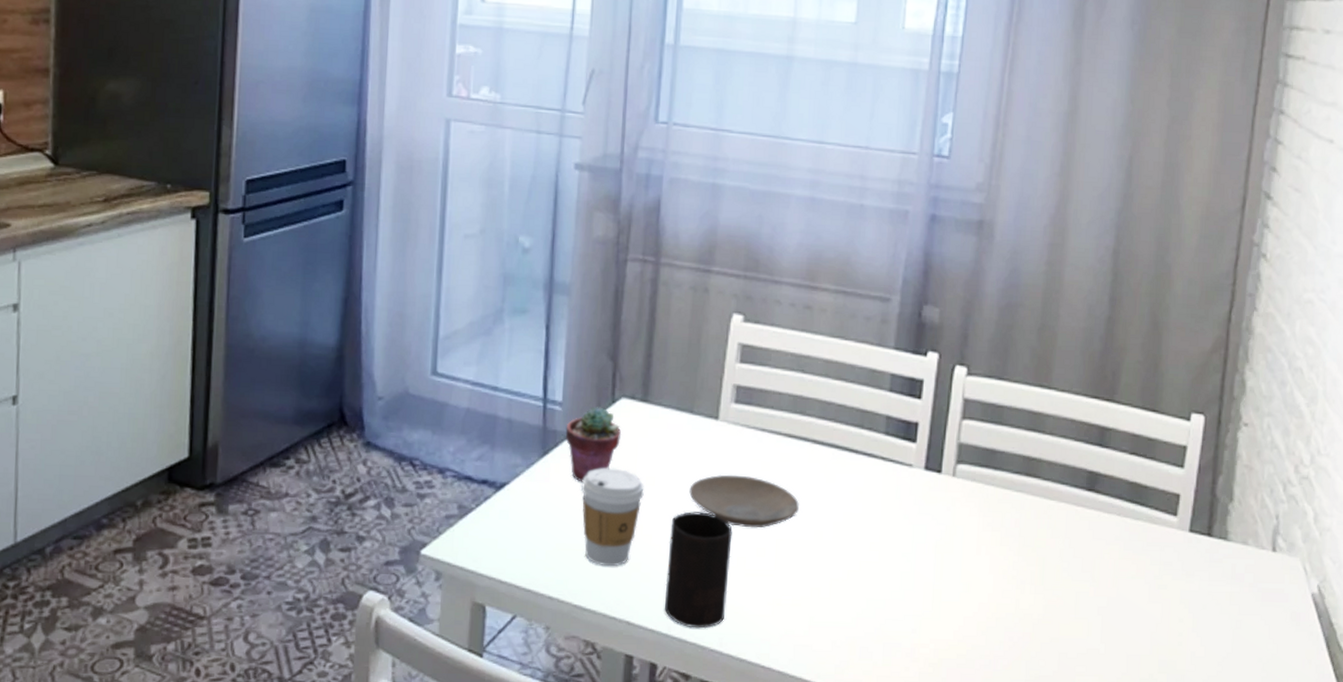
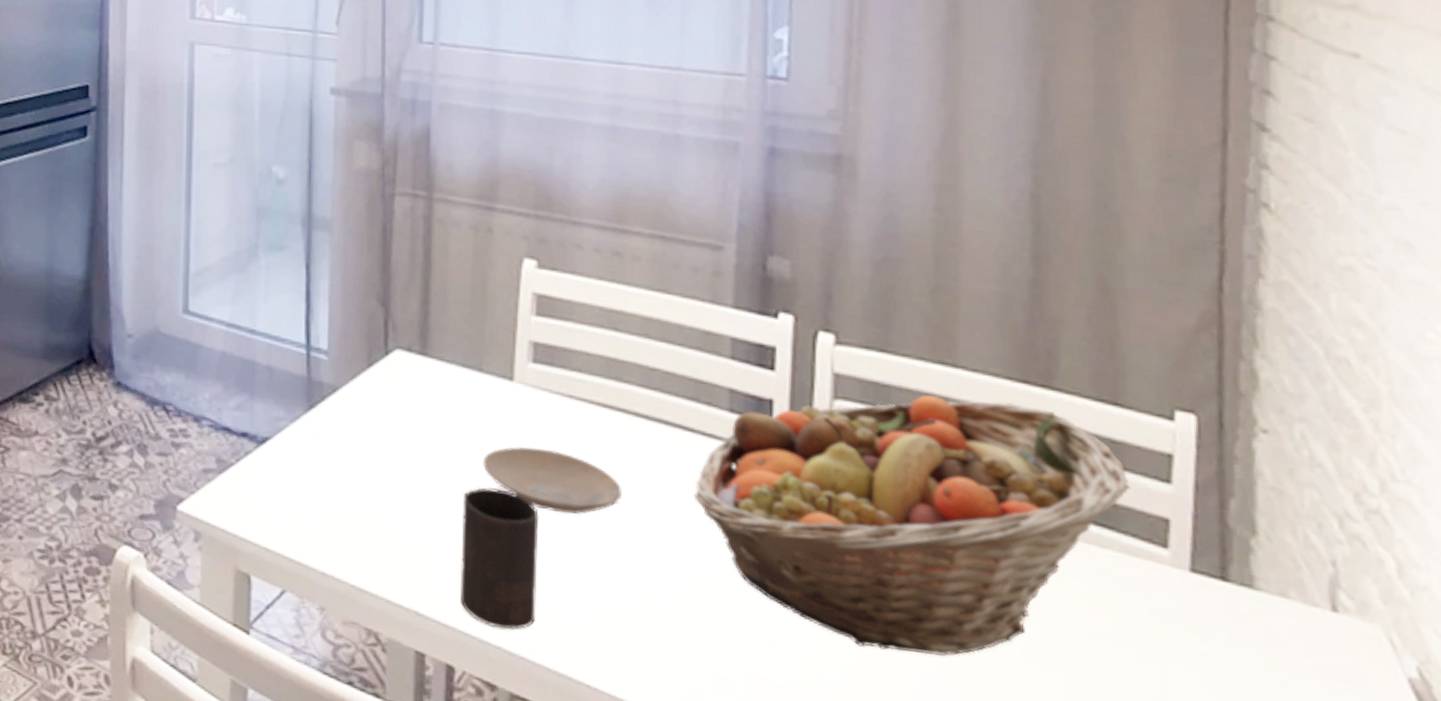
potted succulent: present [565,407,622,482] -> none [333,357,398,443]
coffee cup: present [581,467,644,567] -> none [354,428,428,544]
fruit basket: none [853,412,1157,613] -> present [693,395,1130,657]

